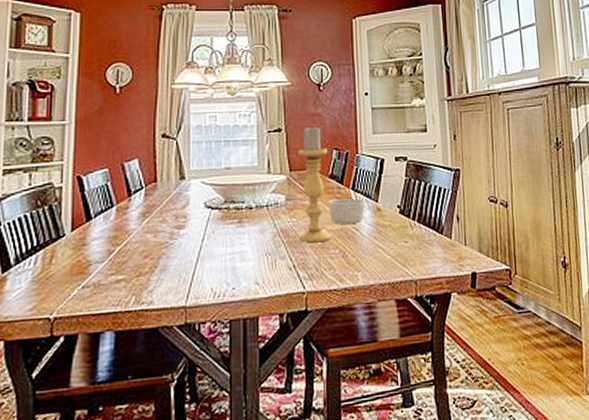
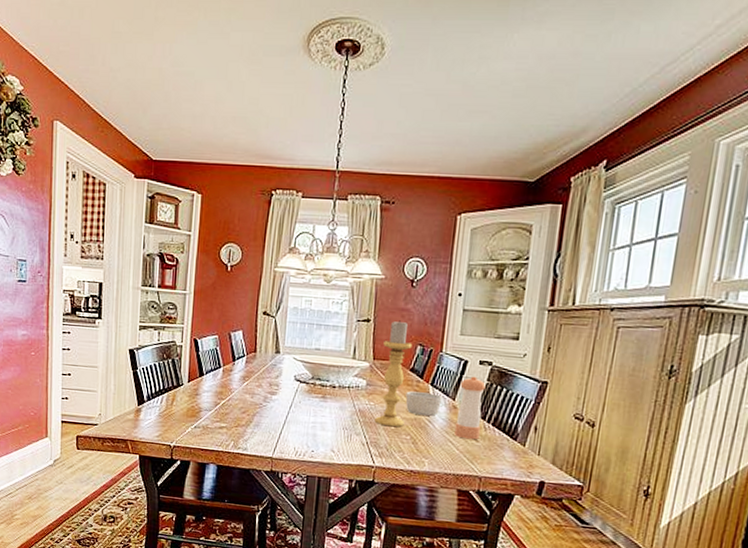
pepper shaker: none [380,173,408,242] -> present [454,376,486,440]

